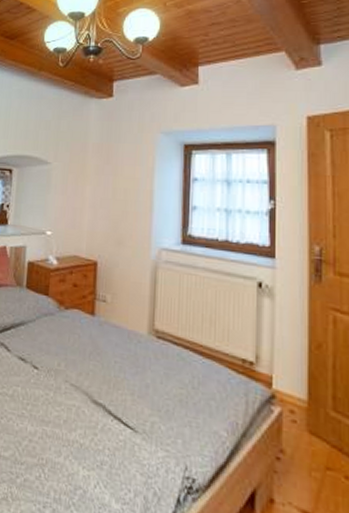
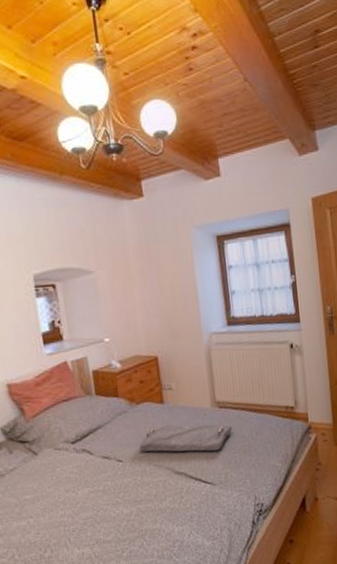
serving tray: none [58,341,170,390] -> present [139,424,233,452]

